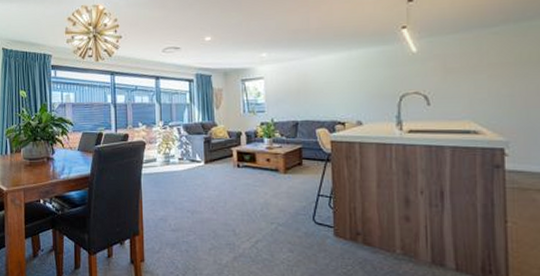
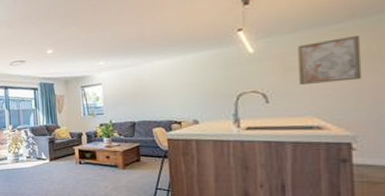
wall art: none [458,39,515,87] -> present [298,34,363,85]

